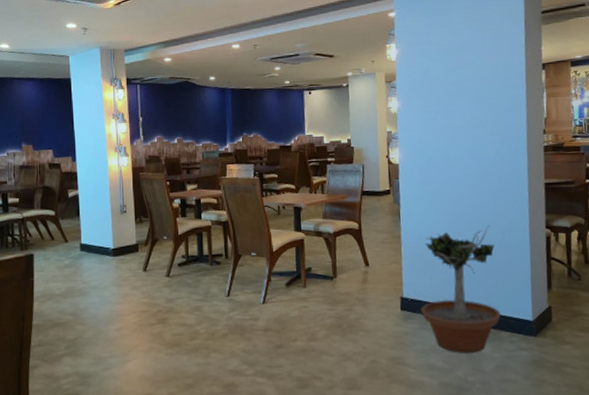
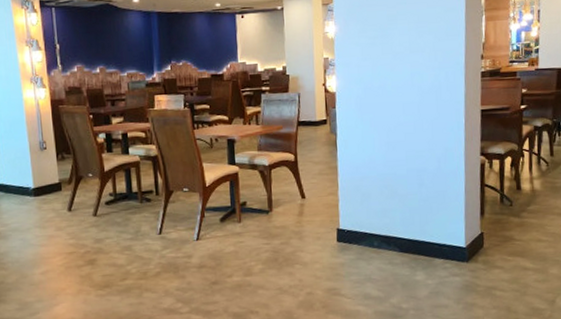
potted tree: present [421,225,501,353] -> none [357,154,436,282]

